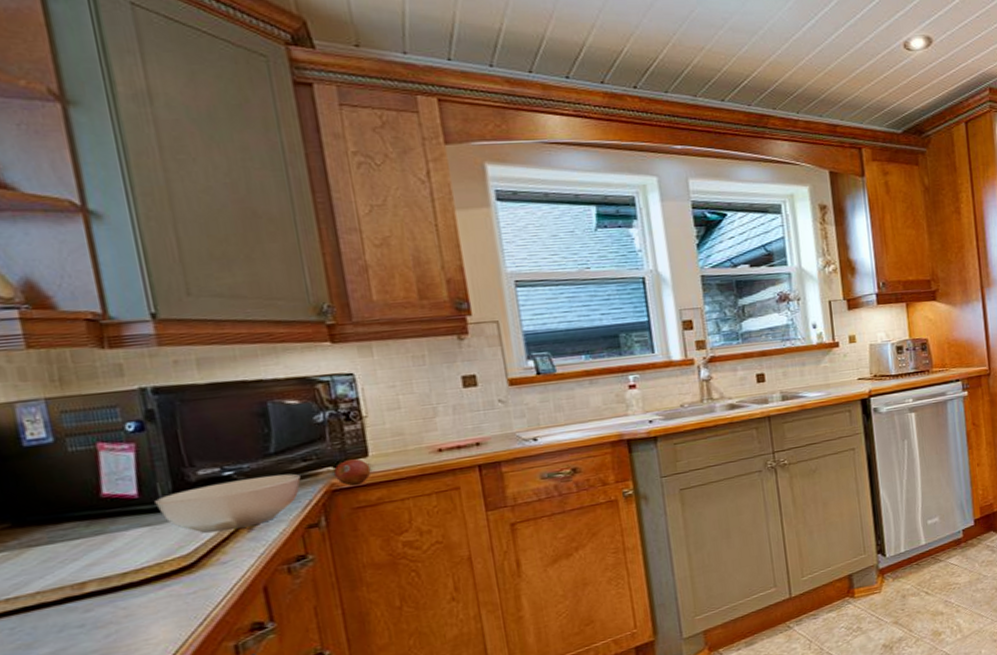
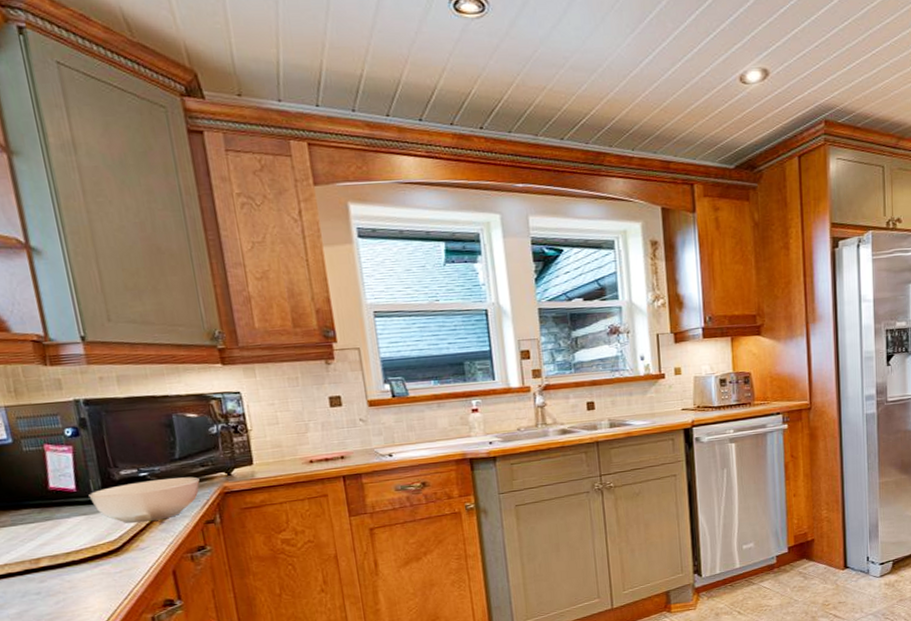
fruit: present [333,459,371,487] -> none [225,466,256,490]

